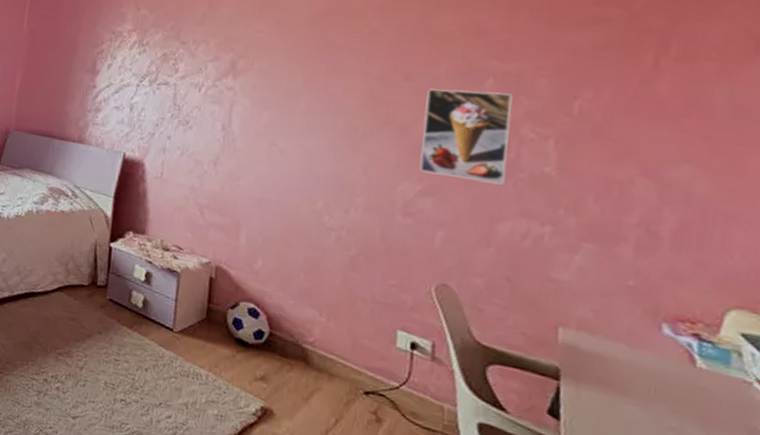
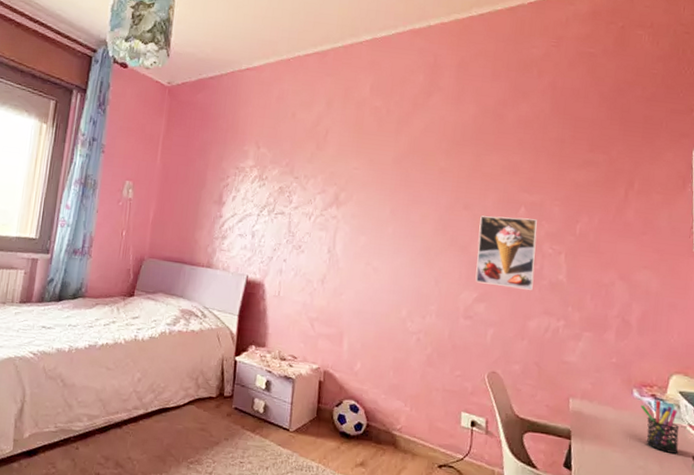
pen holder: none [674,341,741,418] -> present [641,400,680,454]

